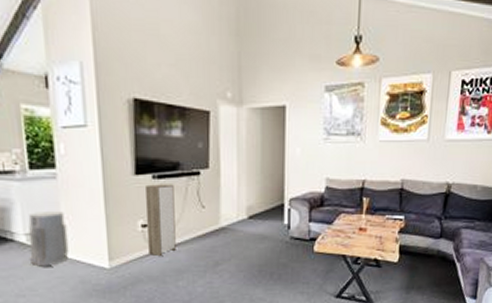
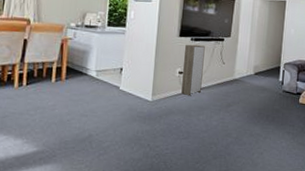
air purifier: present [28,212,69,267] -> none [95,56,127,96]

